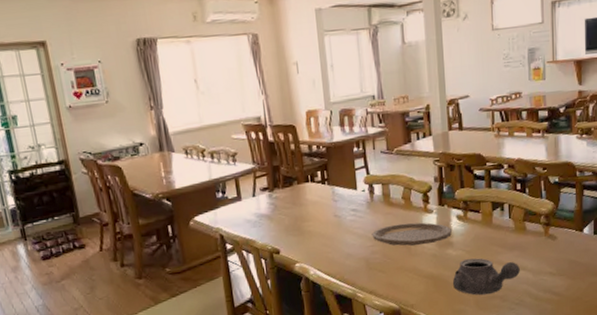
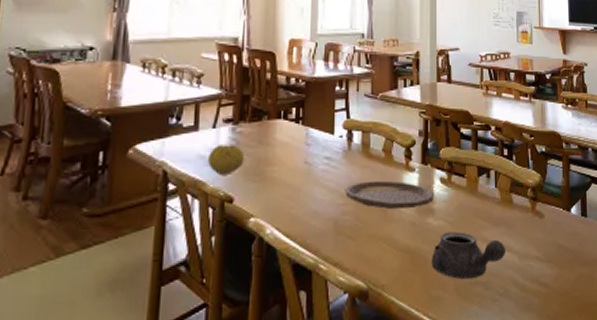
fruit: none [253,208,284,234] -> present [207,145,245,176]

